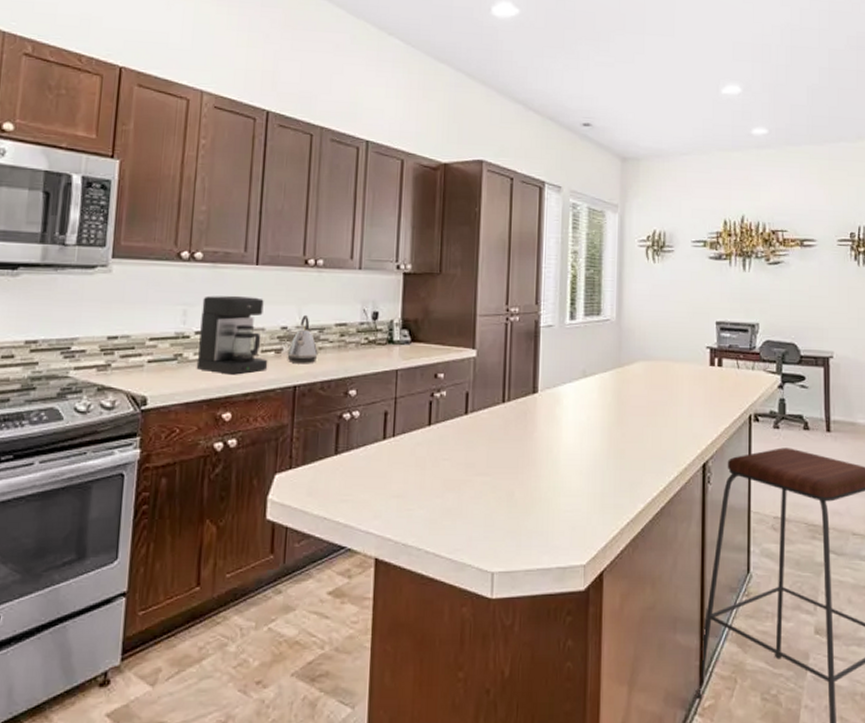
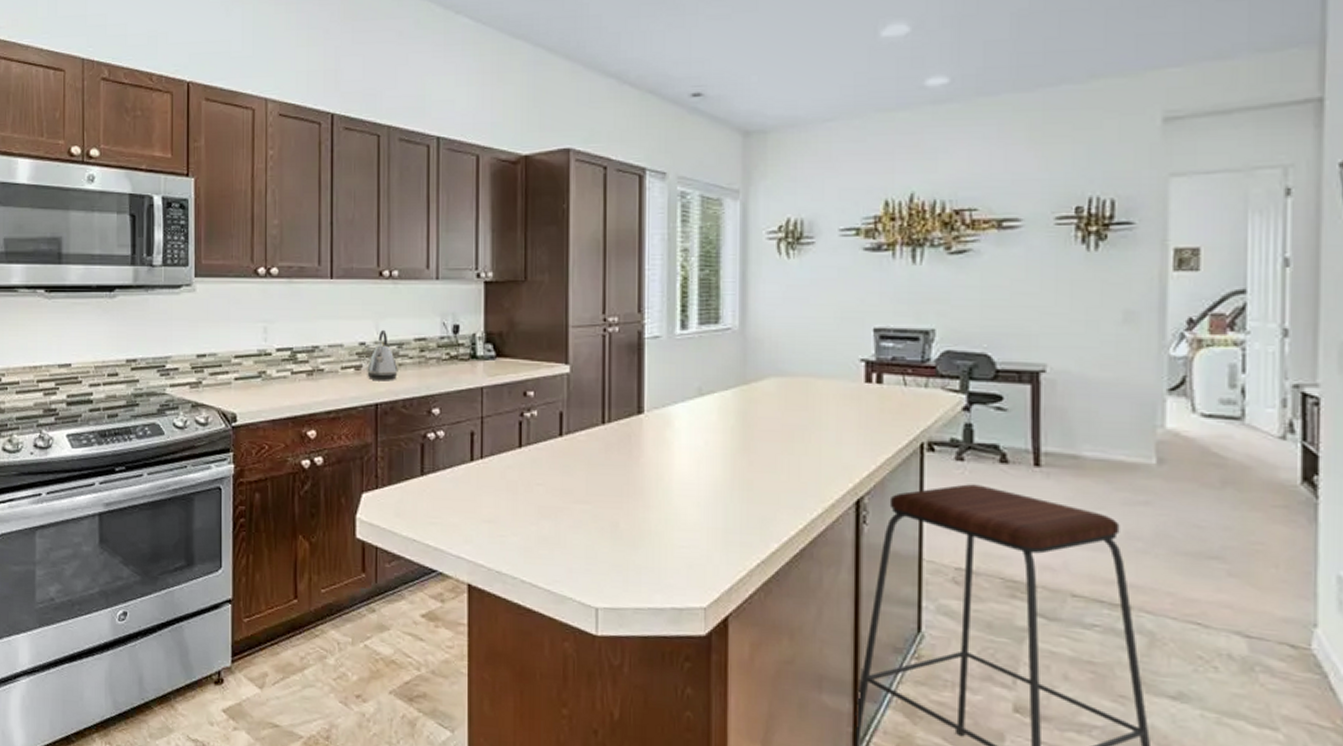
coffee maker: present [196,295,268,375] -> none [280,311,349,392]

